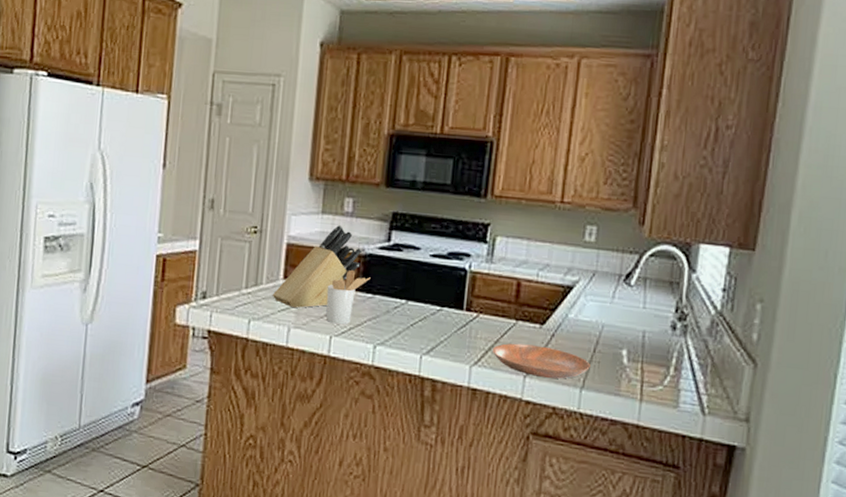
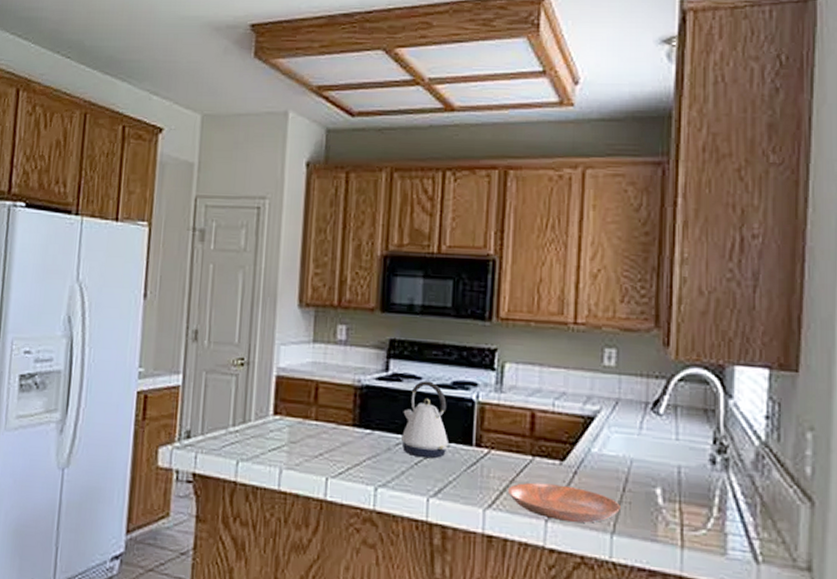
knife block: present [272,225,363,309] -> none [261,355,359,447]
utensil holder: present [325,269,371,325] -> none [320,403,368,465]
kettle: none [400,251,443,321] -> present [401,381,449,459]

